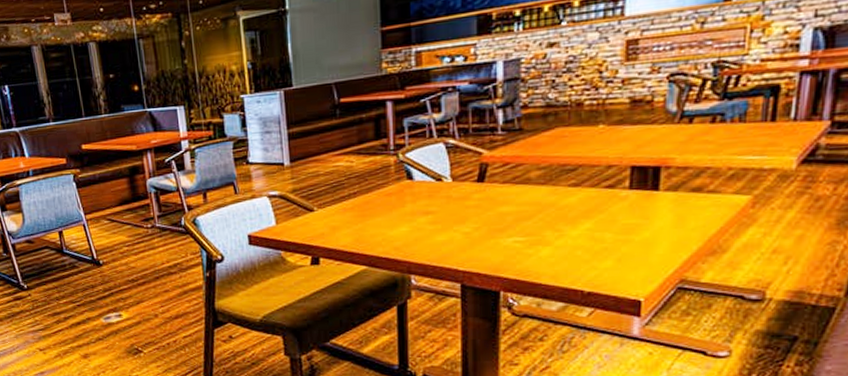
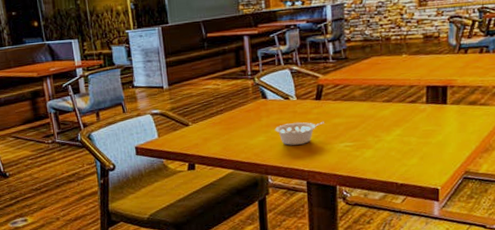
legume: none [423,210,487,239] -> present [275,122,324,145]

